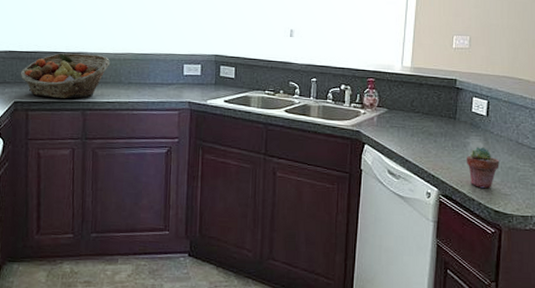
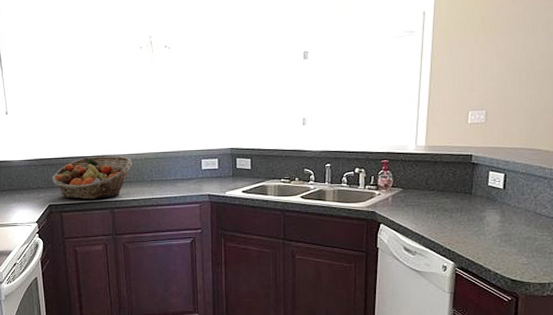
potted succulent: present [467,147,499,189] -> none [483,220,516,260]

